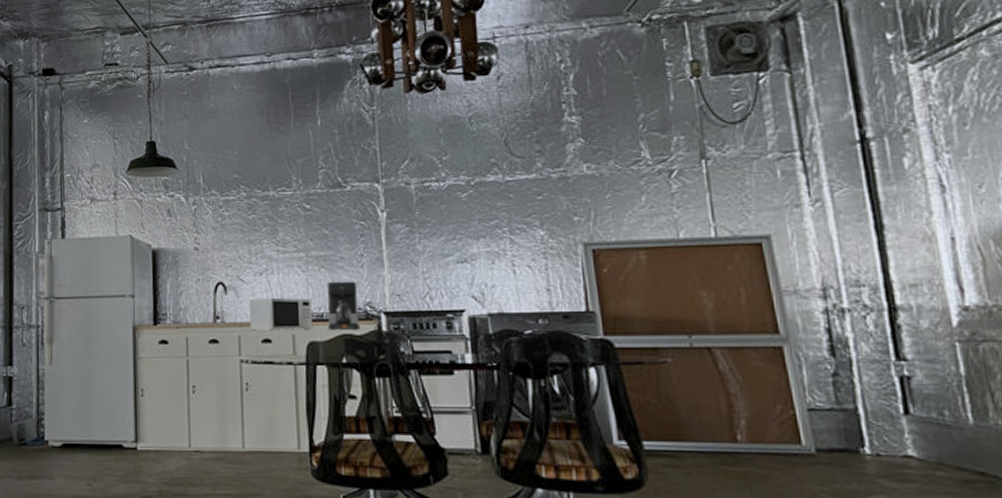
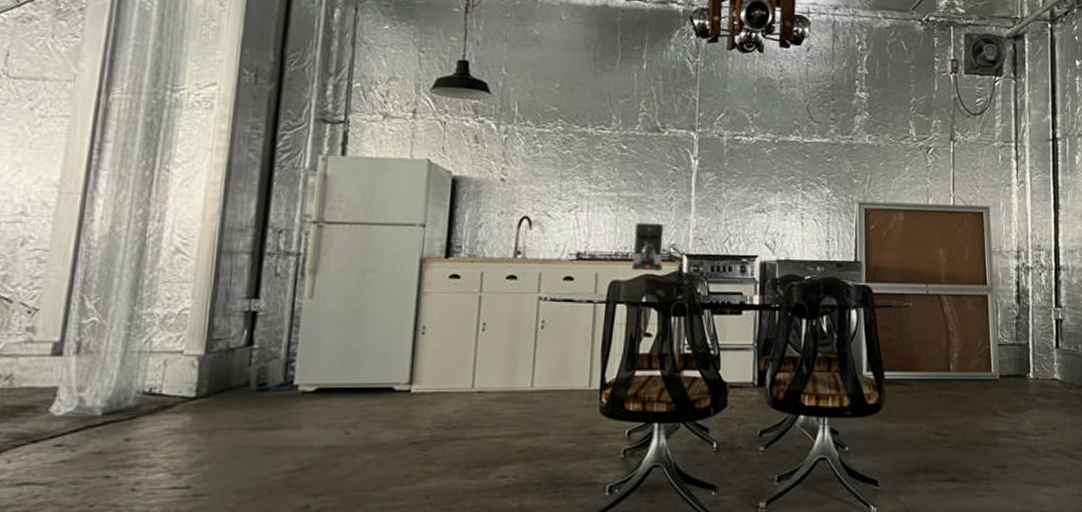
microwave: present [249,297,313,331] -> none [552,234,618,269]

